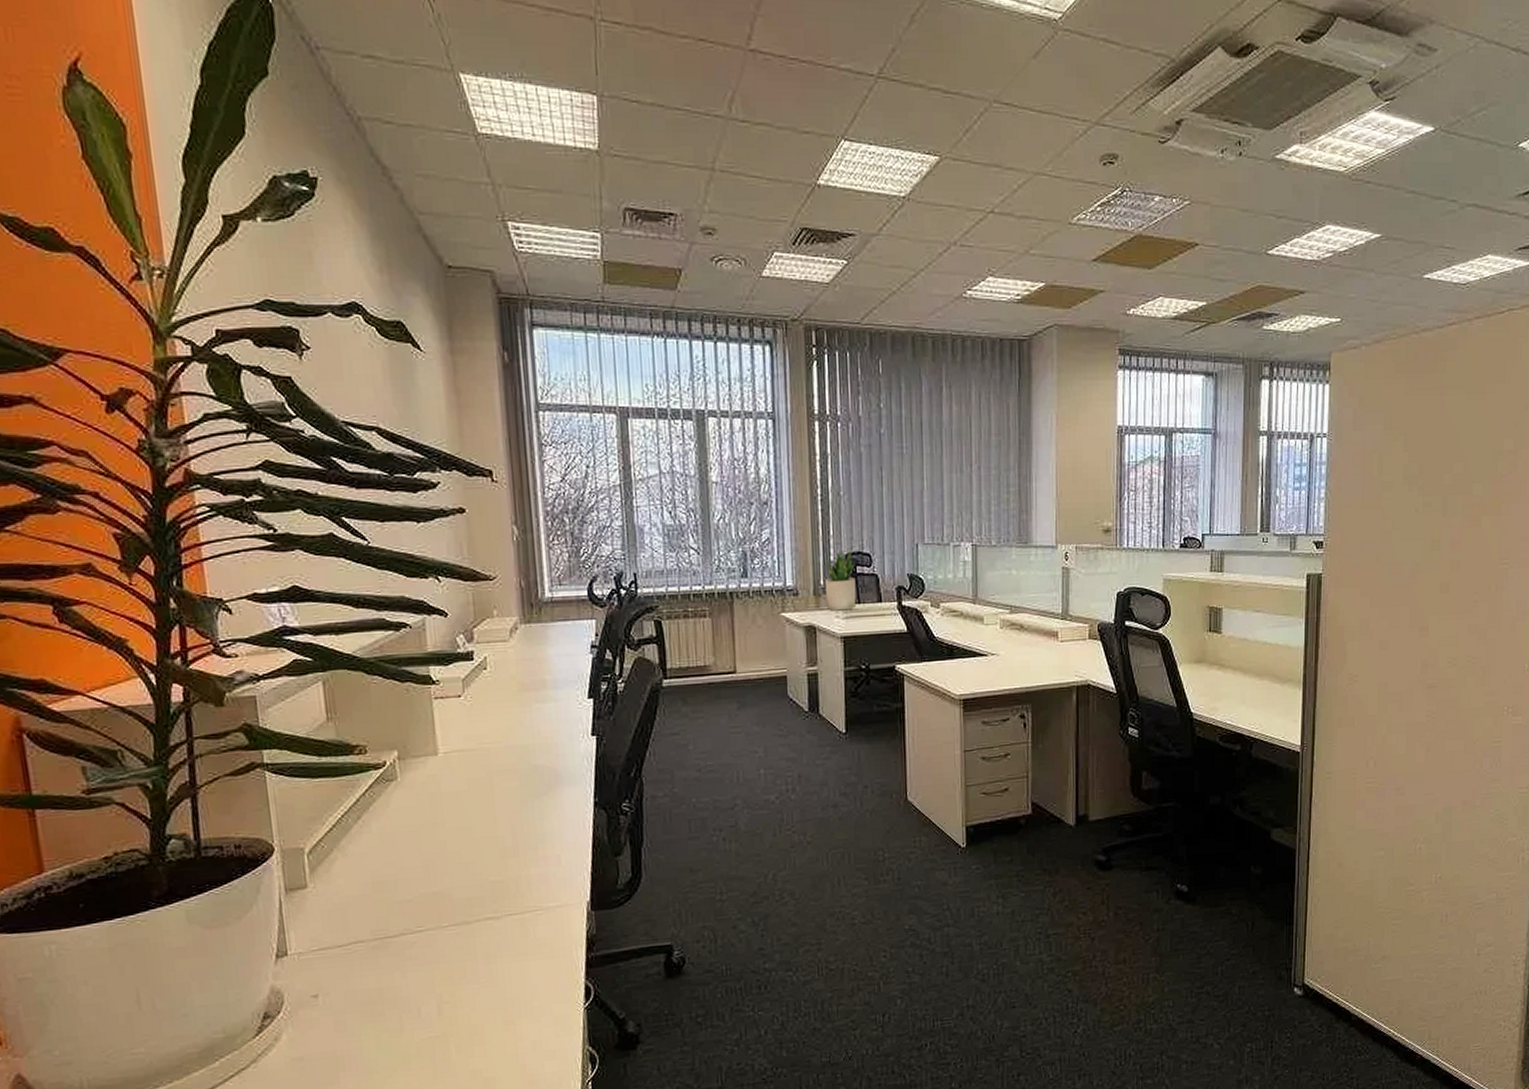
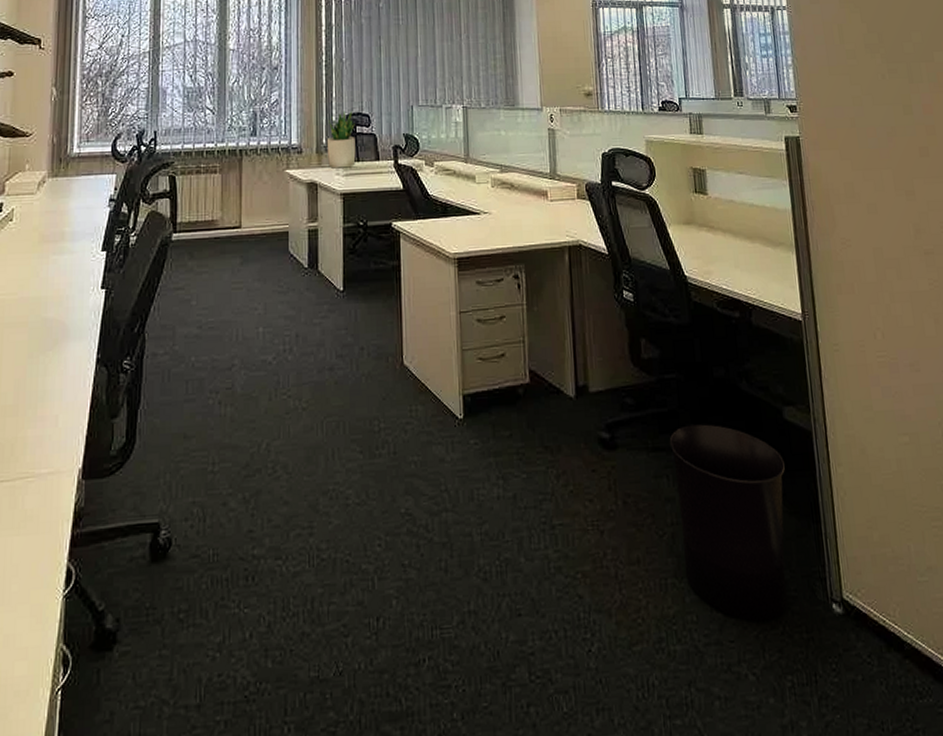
waste bin: none [1162,845,1267,1004] -> present [669,424,787,622]

